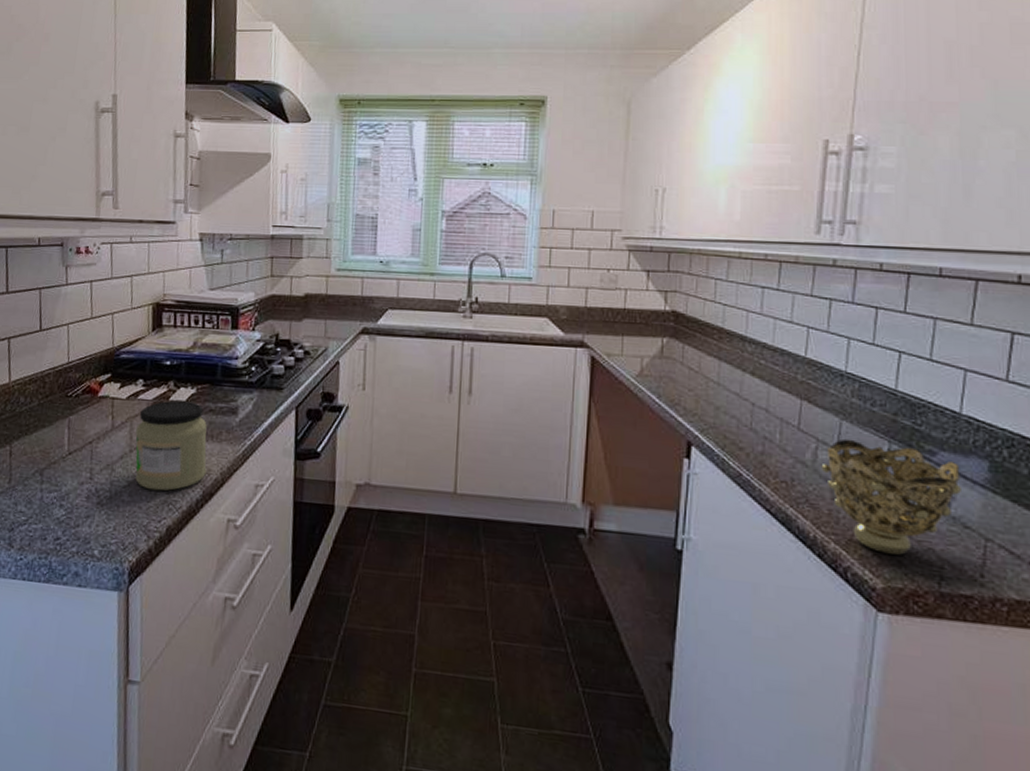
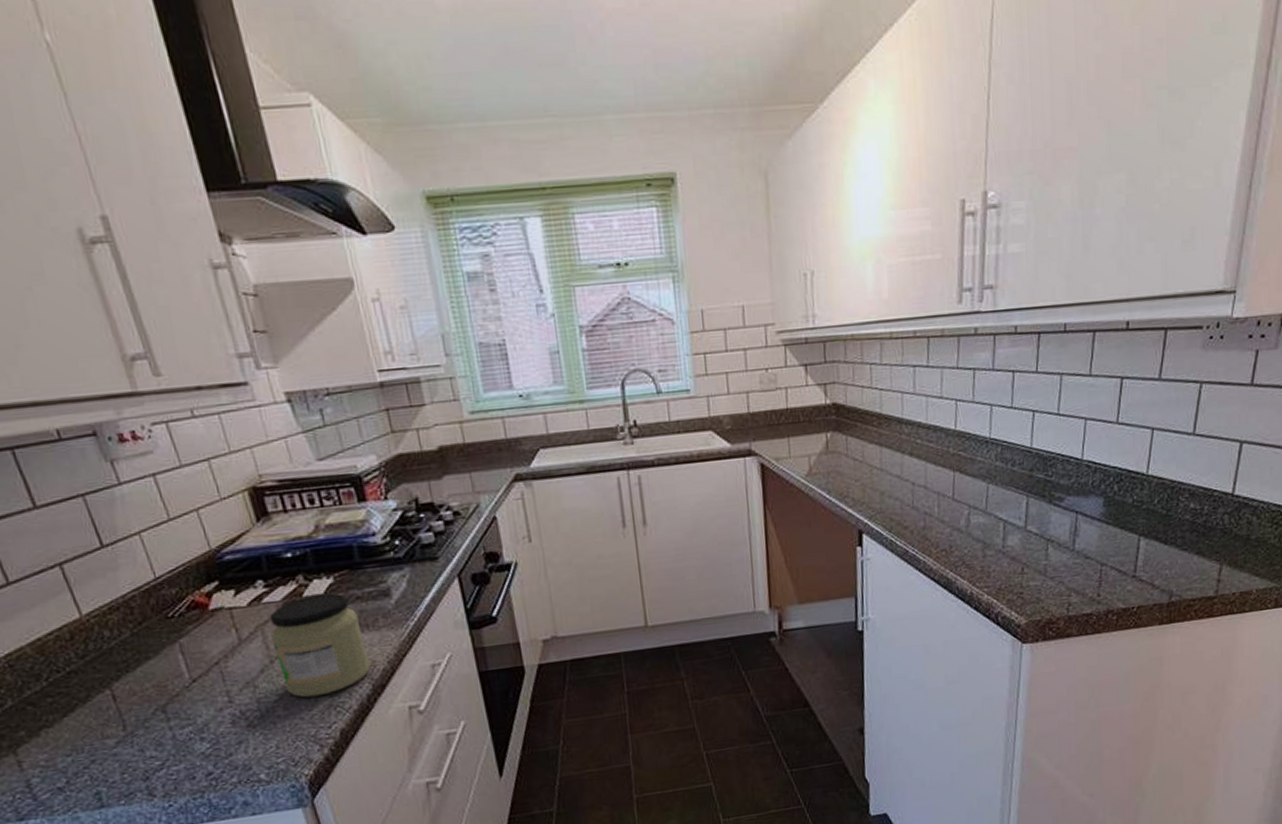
decorative bowl: present [821,438,961,555] -> none [973,497,1083,594]

